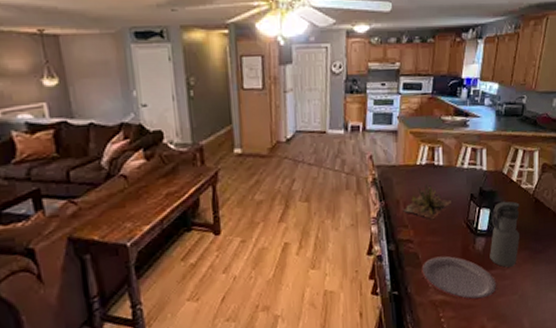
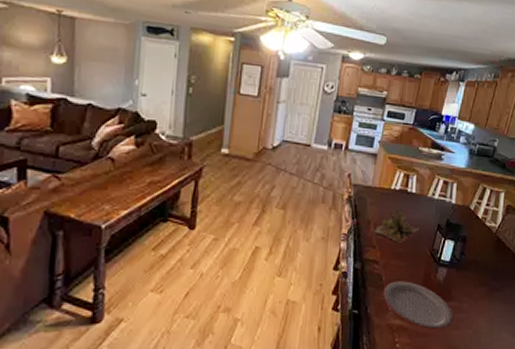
water bottle: present [490,201,520,267] -> none [449,235,483,301]

